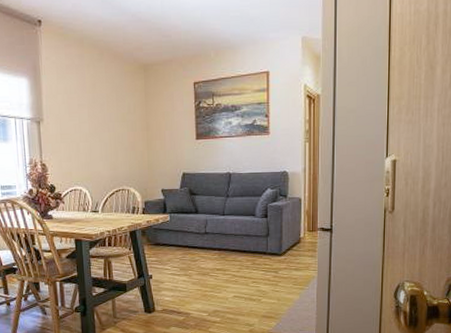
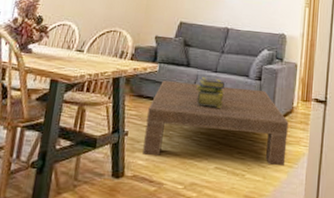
coffee table: none [166,226,297,292] -> present [142,80,289,167]
stack of books: none [207,220,234,247] -> present [196,76,226,108]

